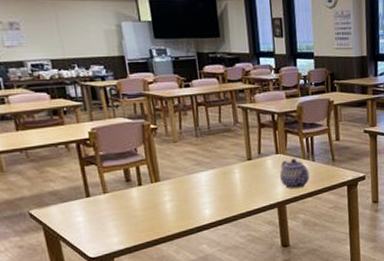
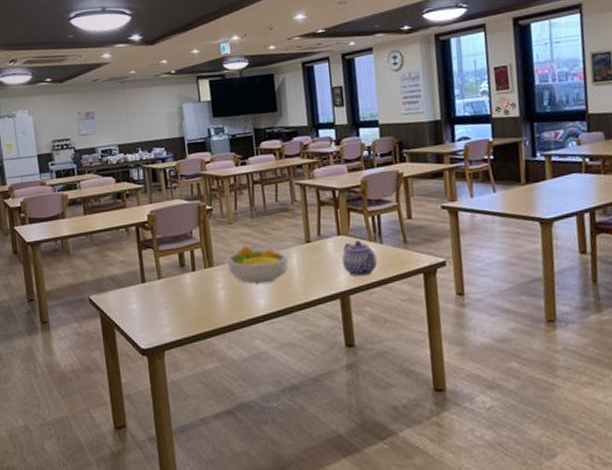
fruit bowl: none [172,162,231,197] -> present [226,245,288,284]

